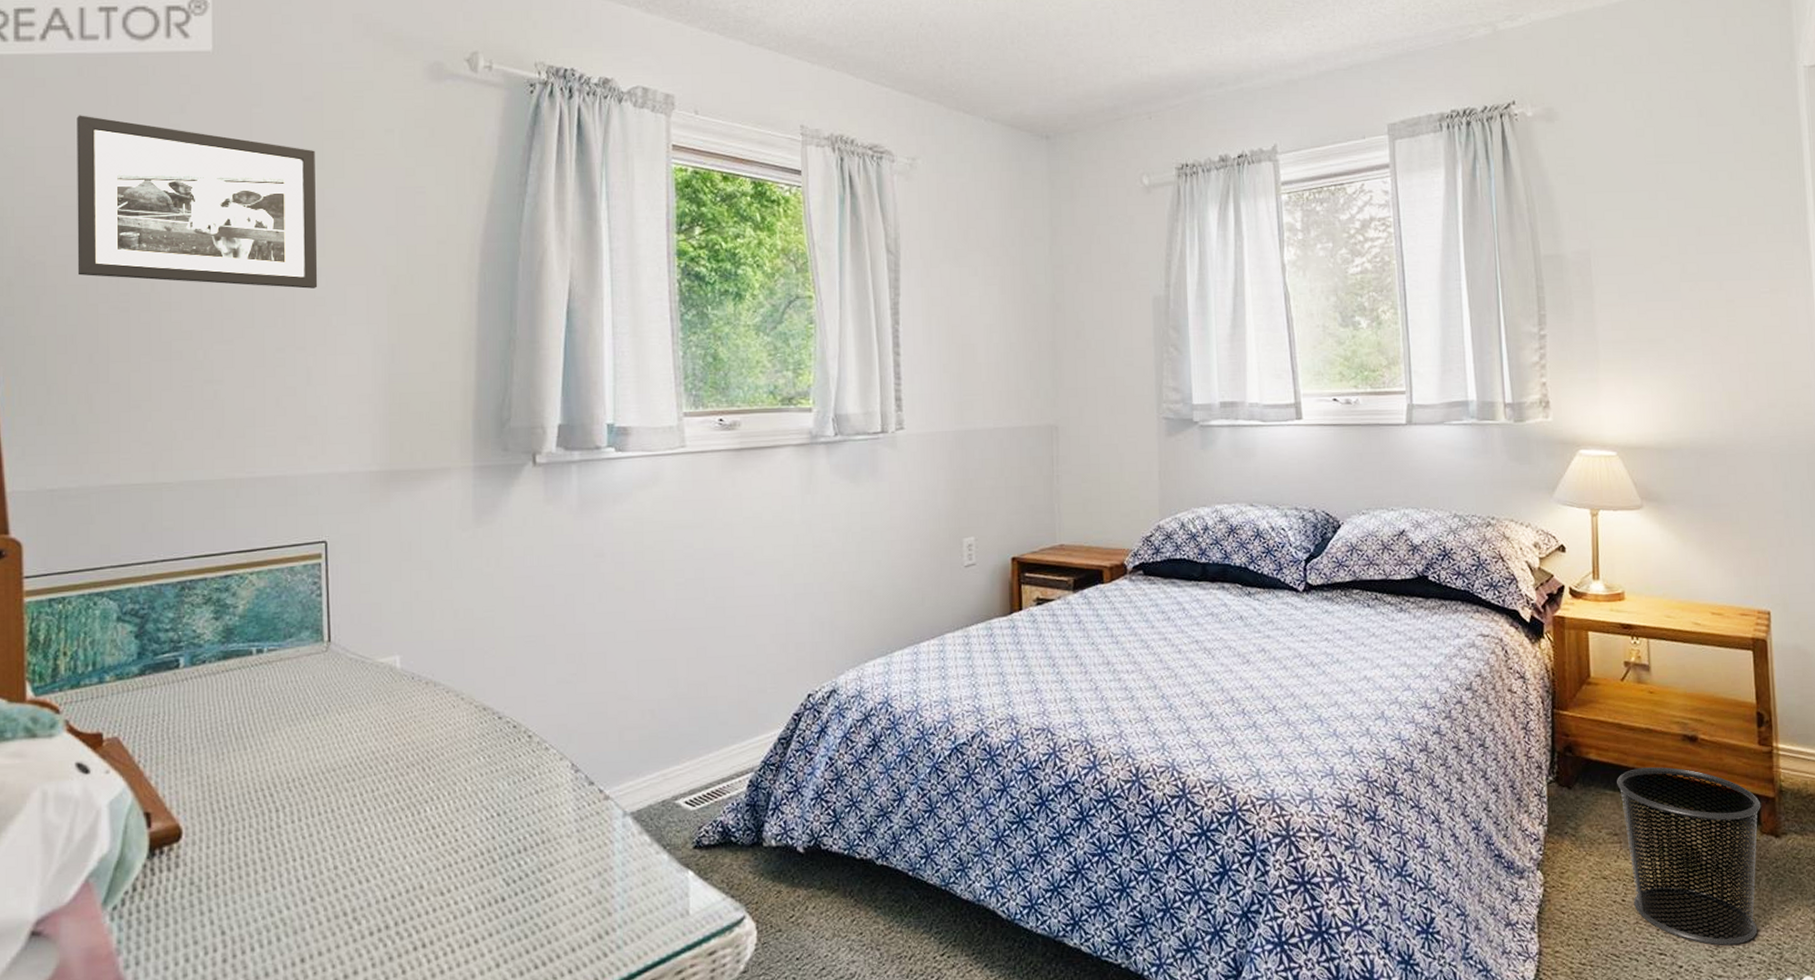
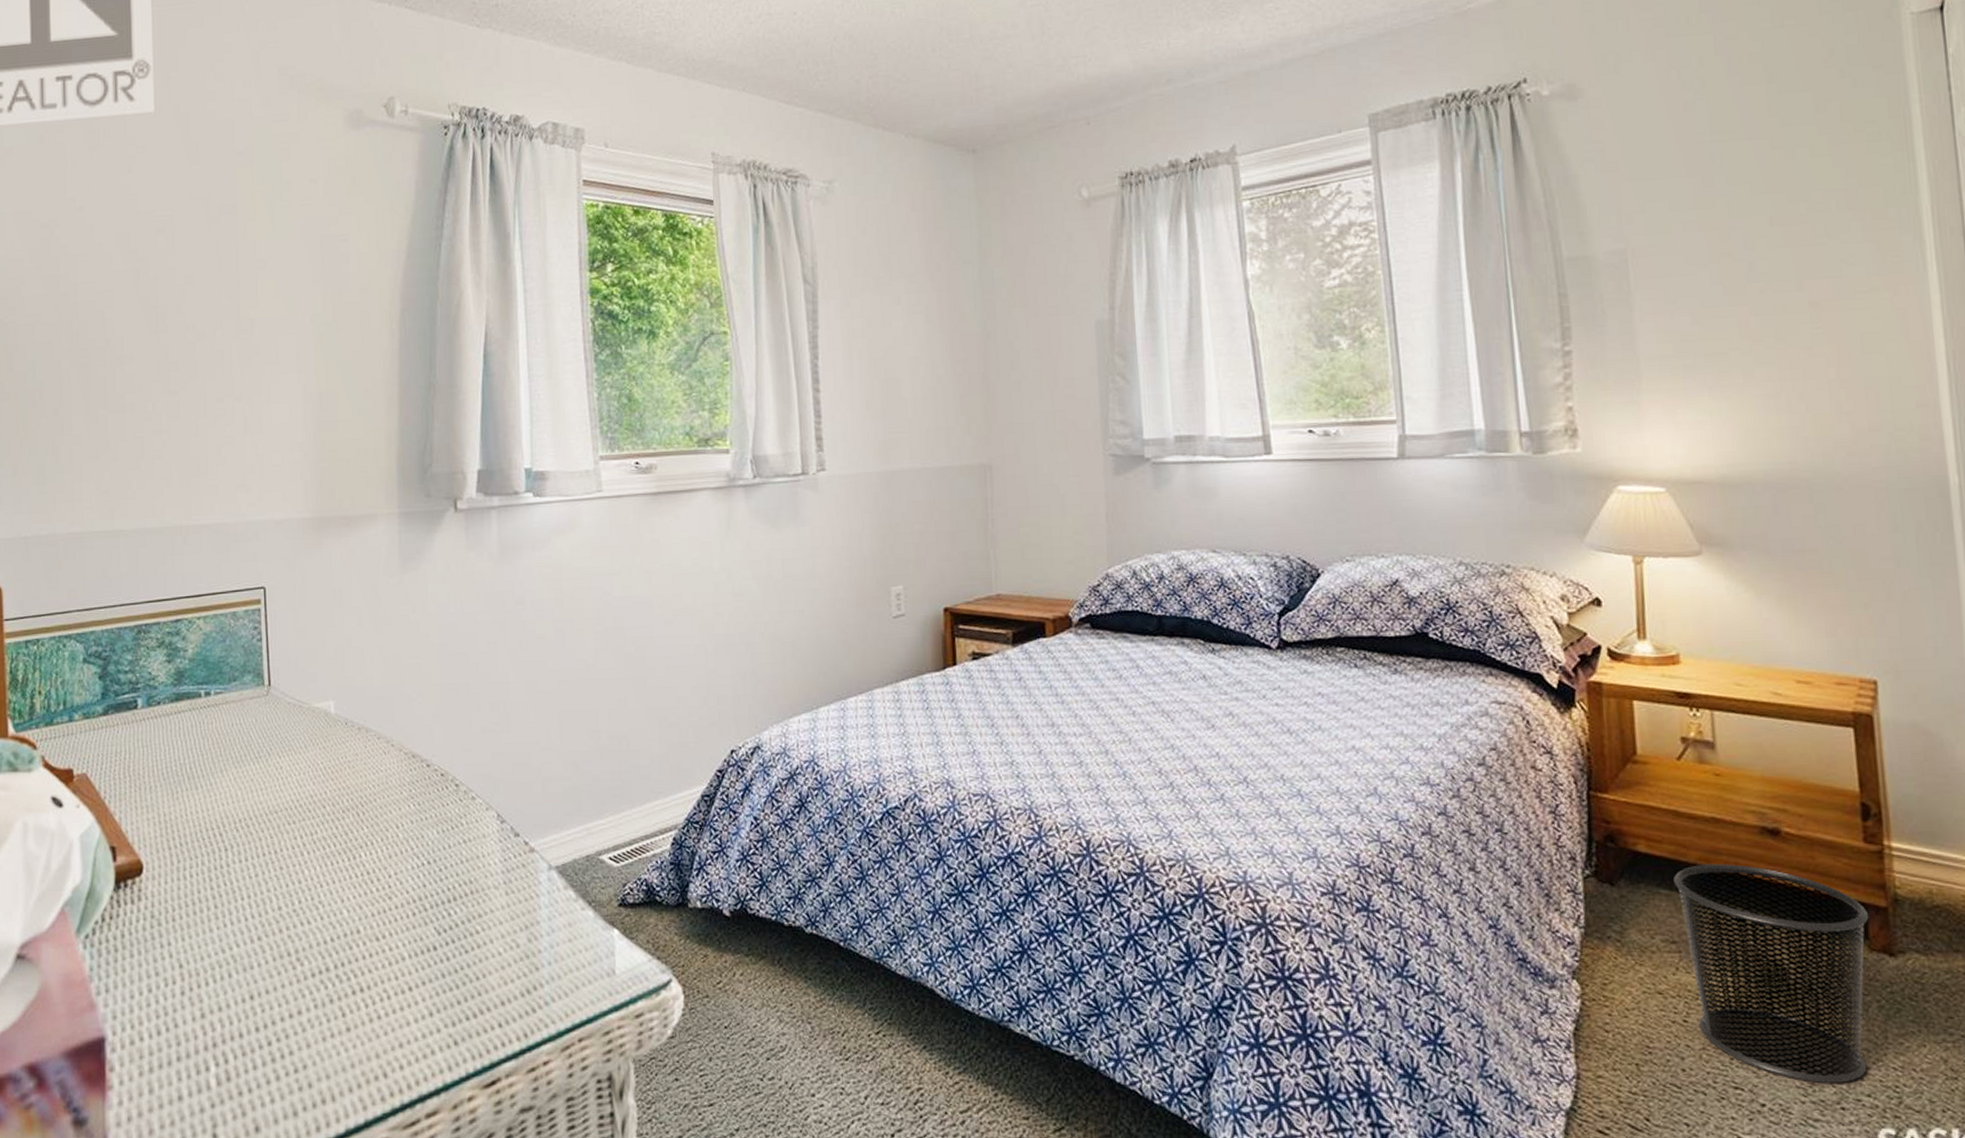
picture frame: present [77,115,318,289] -> none [39,180,252,340]

